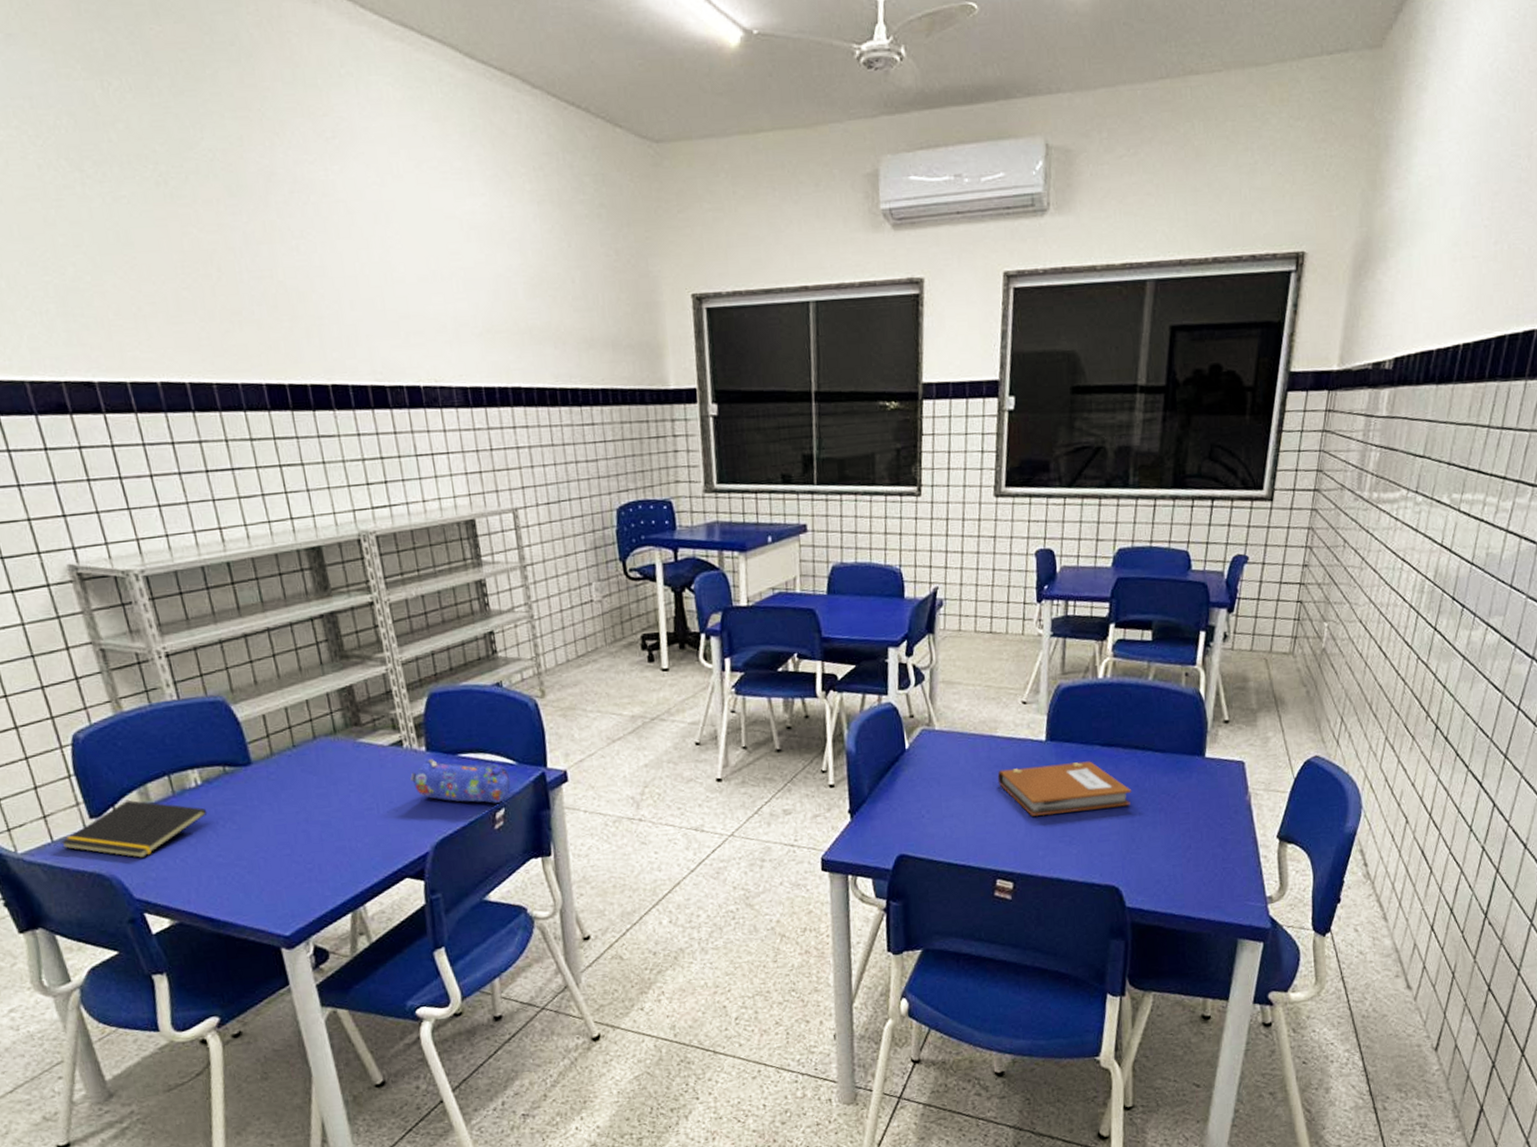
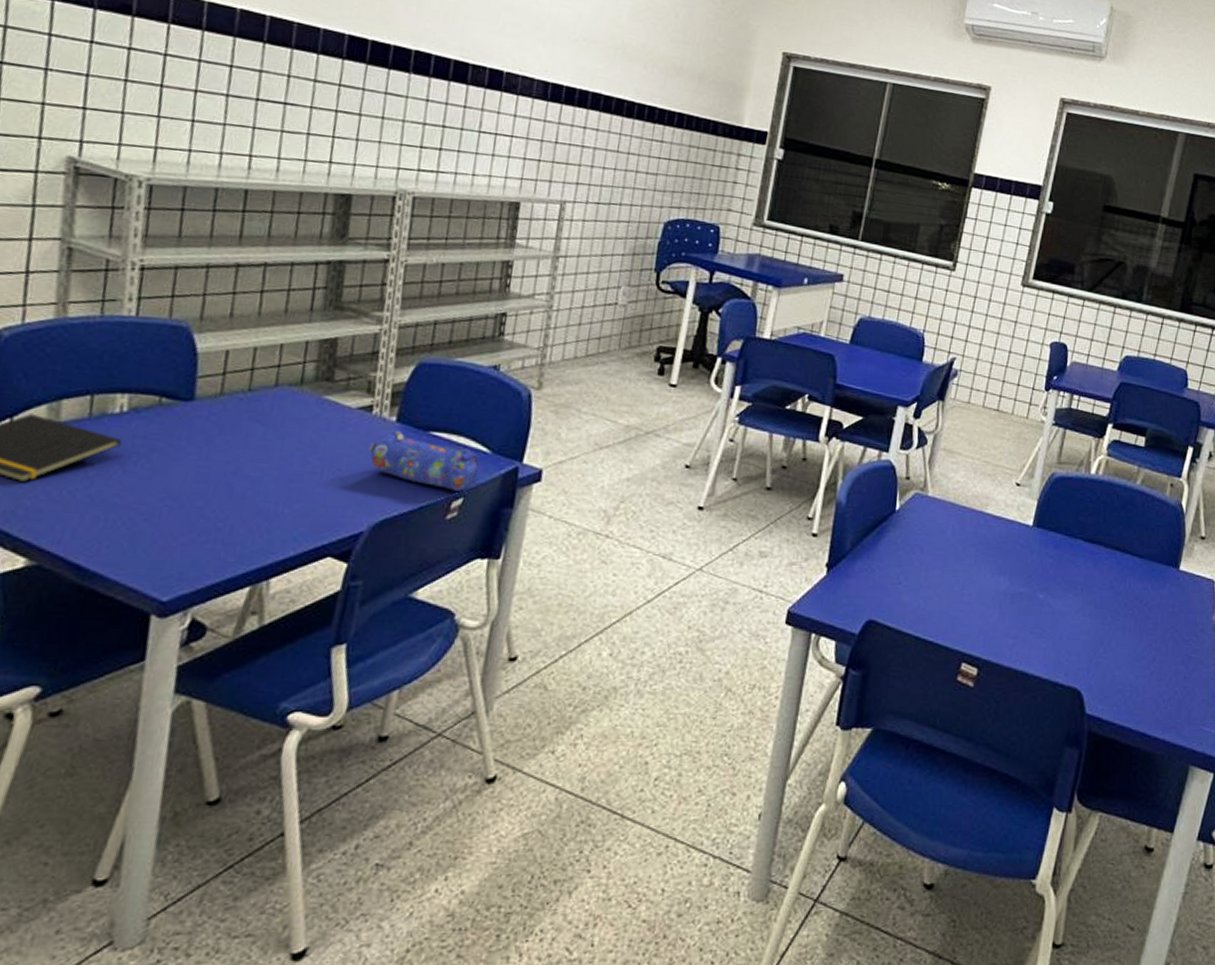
notebook: present [997,761,1132,816] -> none [980,548,1107,607]

